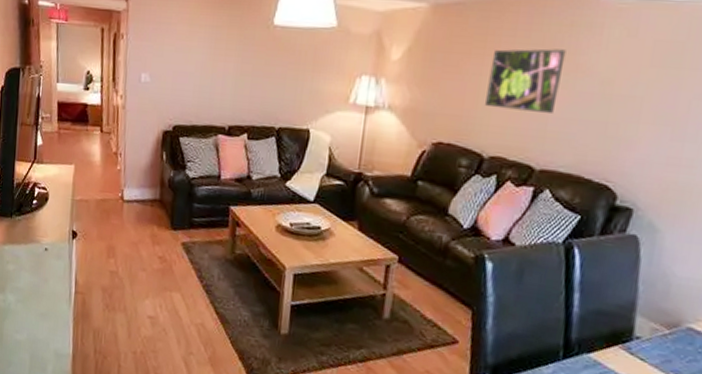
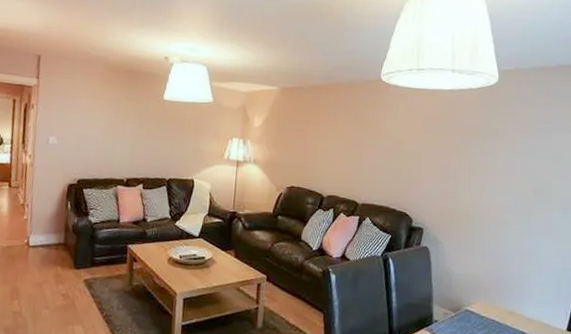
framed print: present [485,48,566,113] -> none [322,119,371,163]

